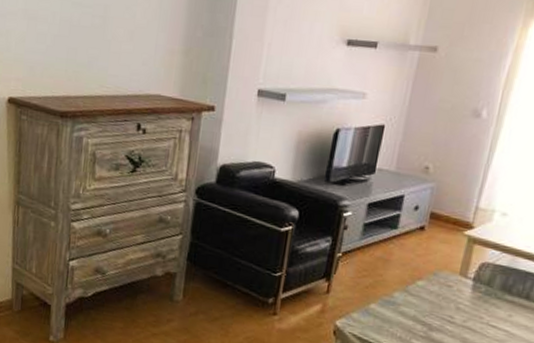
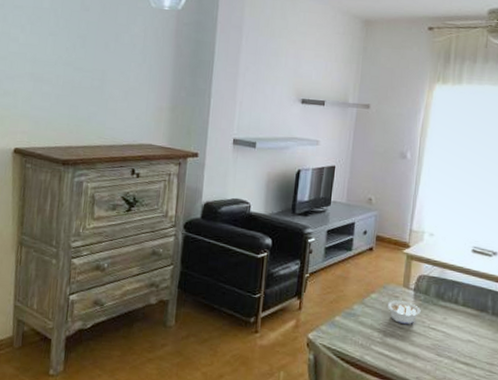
legume: none [437,290,480,320] -> present [388,300,421,325]

